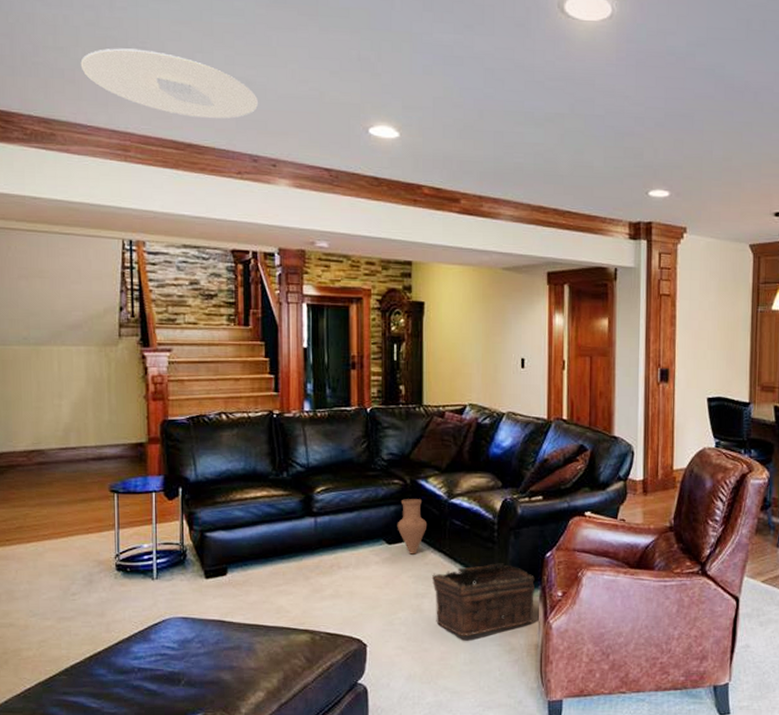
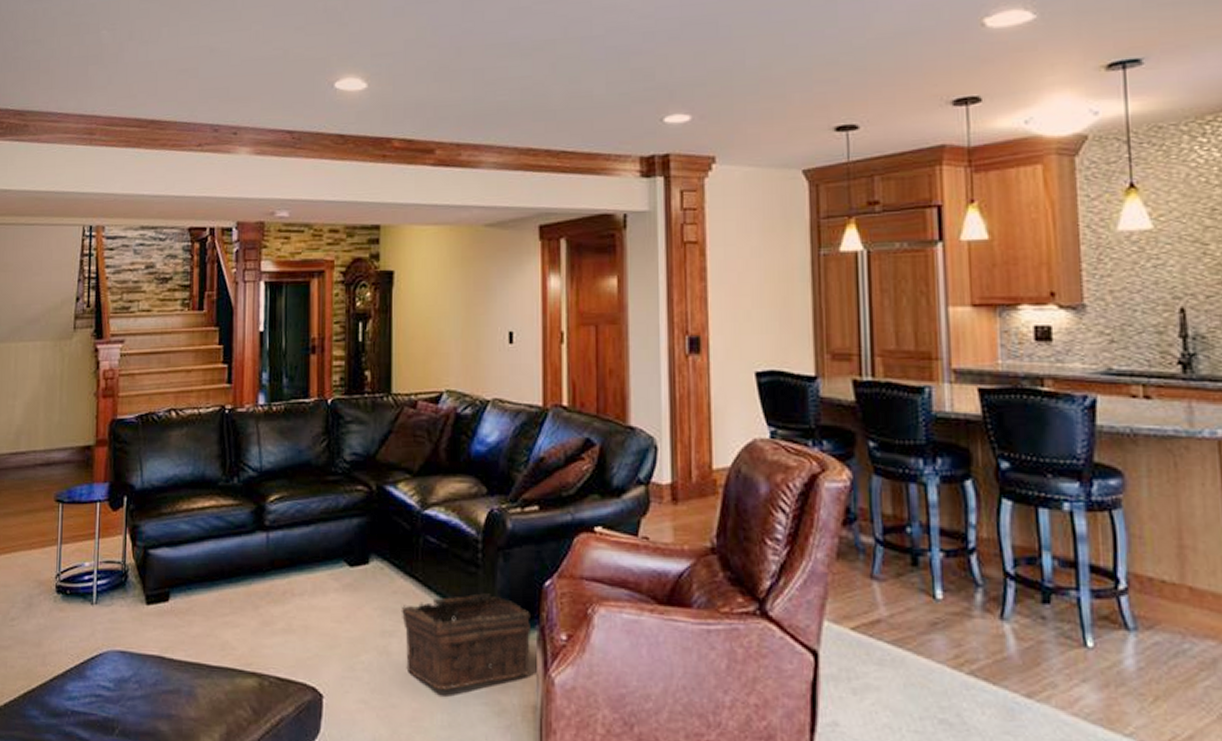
ceiling light: present [80,48,259,119] -> none [55,31,222,93]
vase: present [397,499,428,555] -> none [360,509,397,580]

